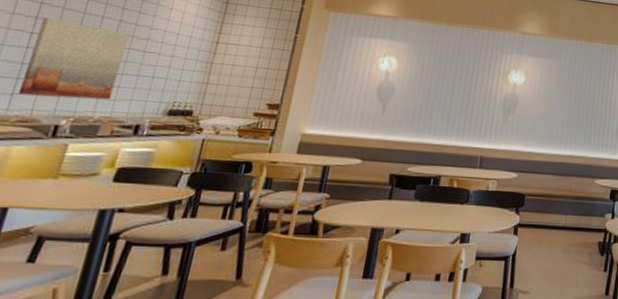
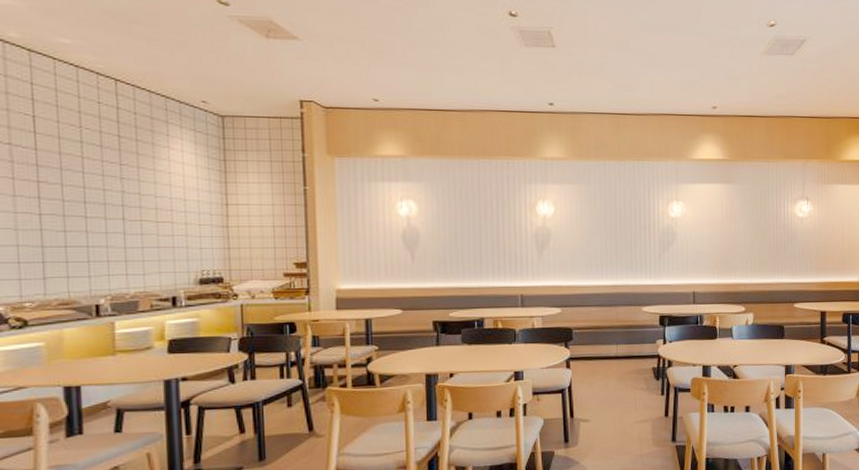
wall art: present [17,17,129,100] -> none [45,197,140,278]

